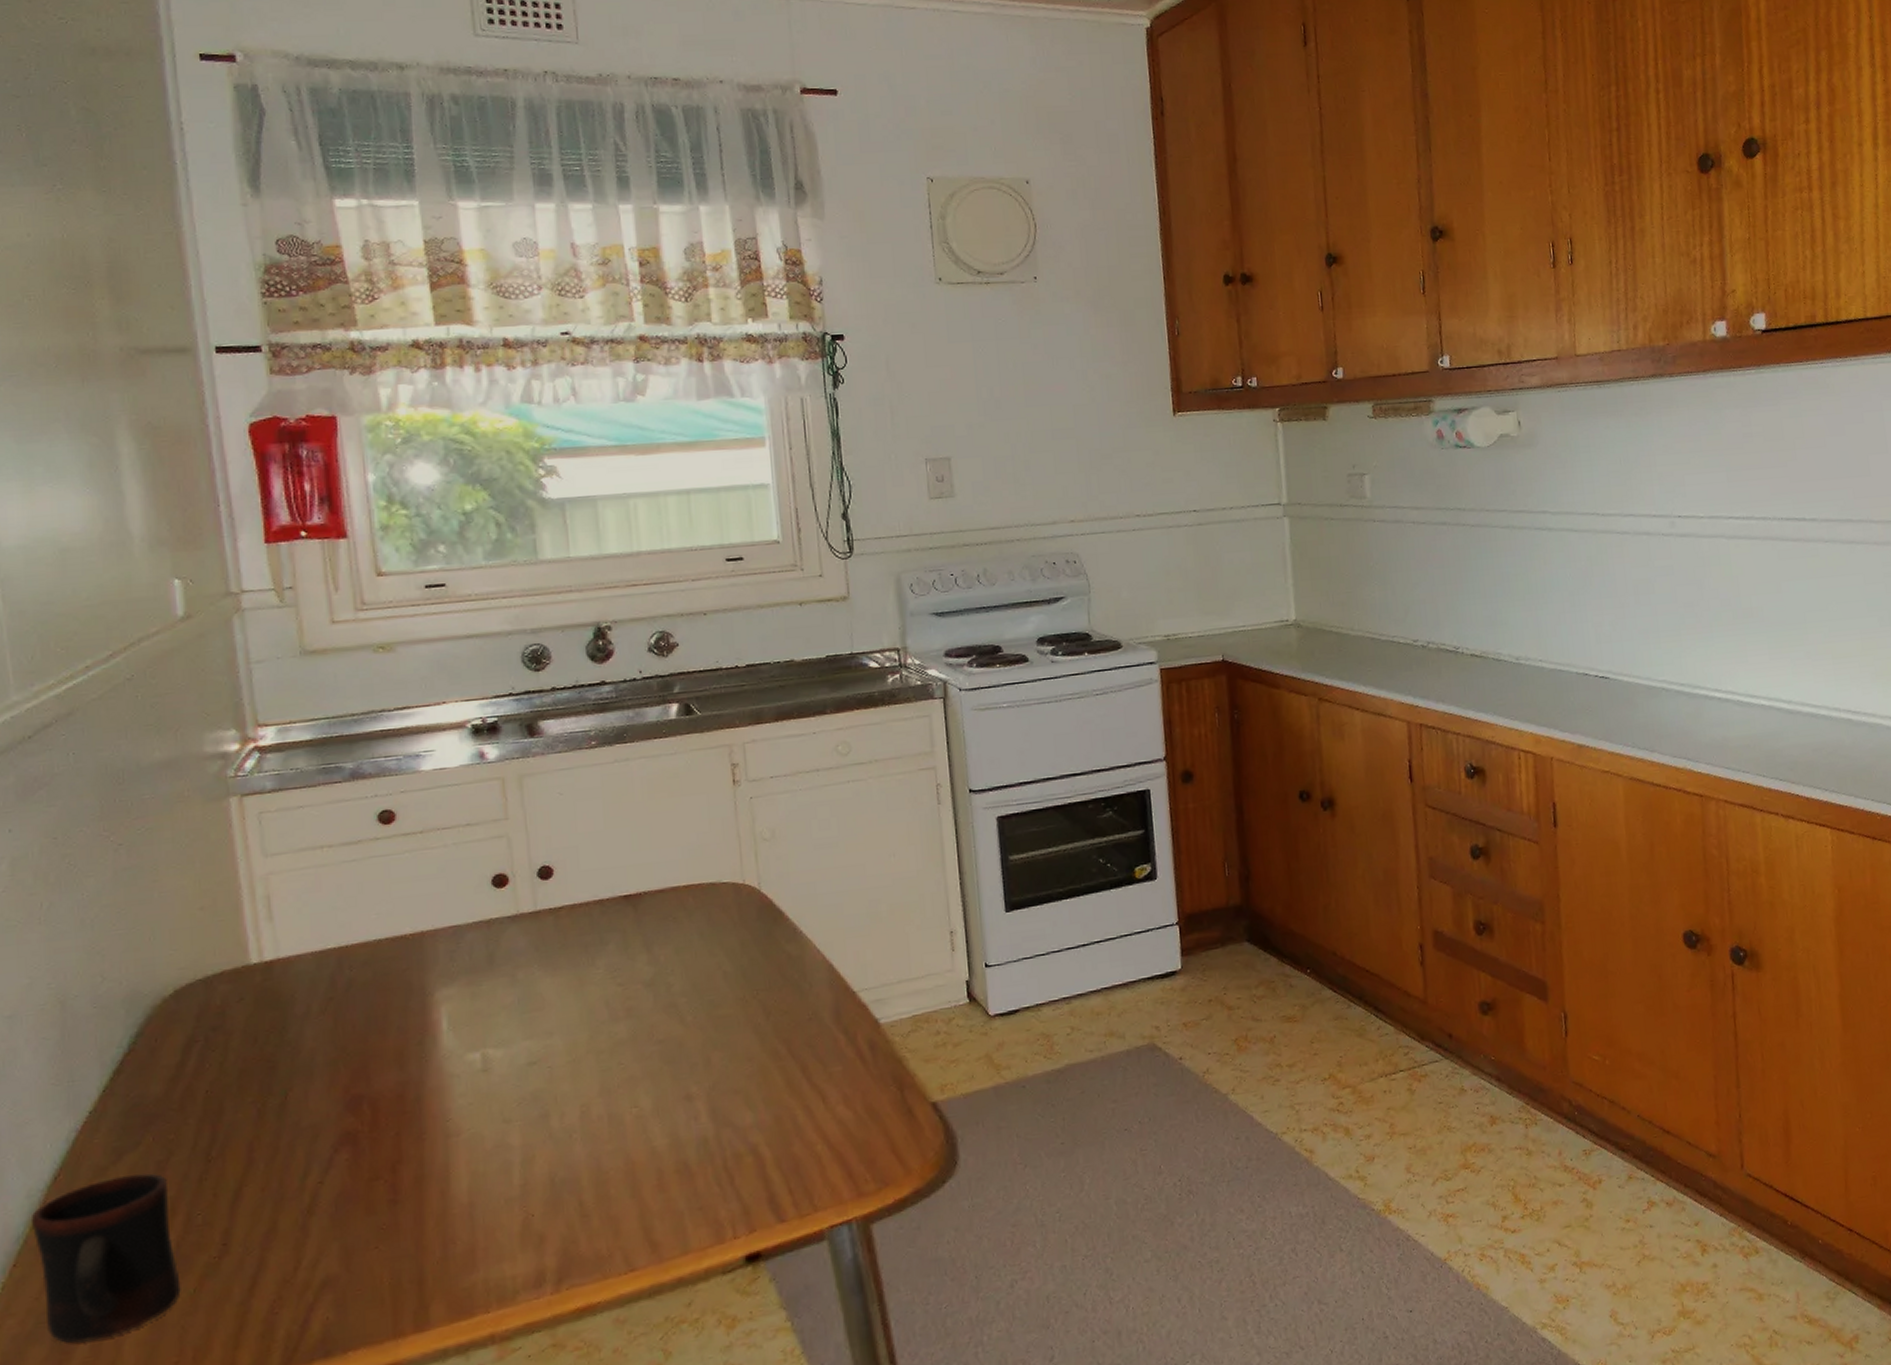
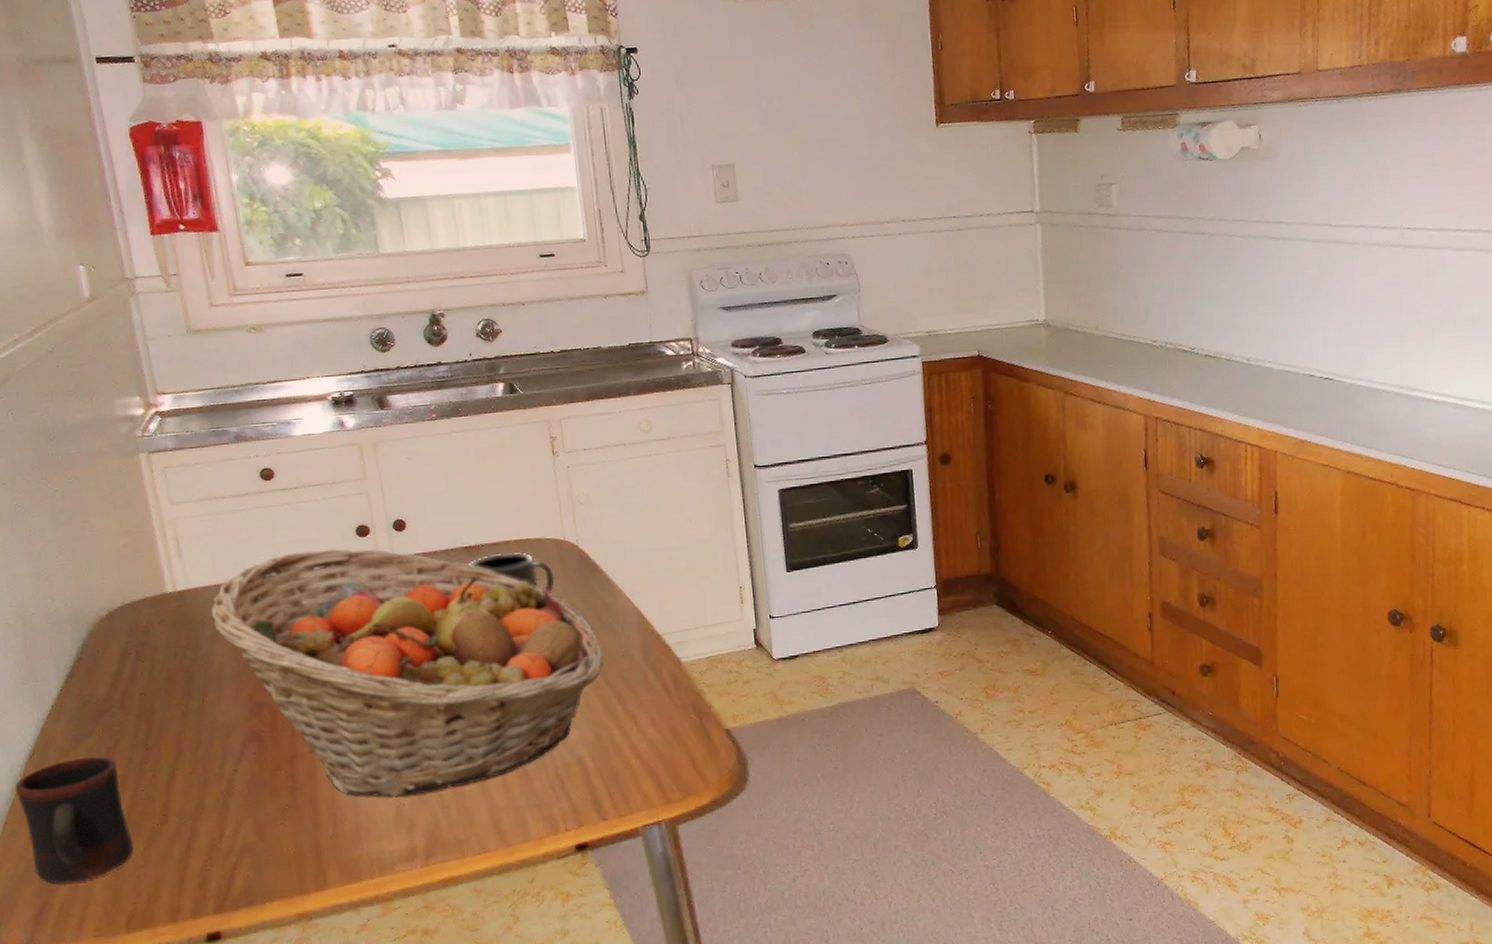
fruit basket: none [304,902,787,1208] -> present [211,548,604,797]
mug: none [628,899,731,948] -> present [469,552,555,594]

